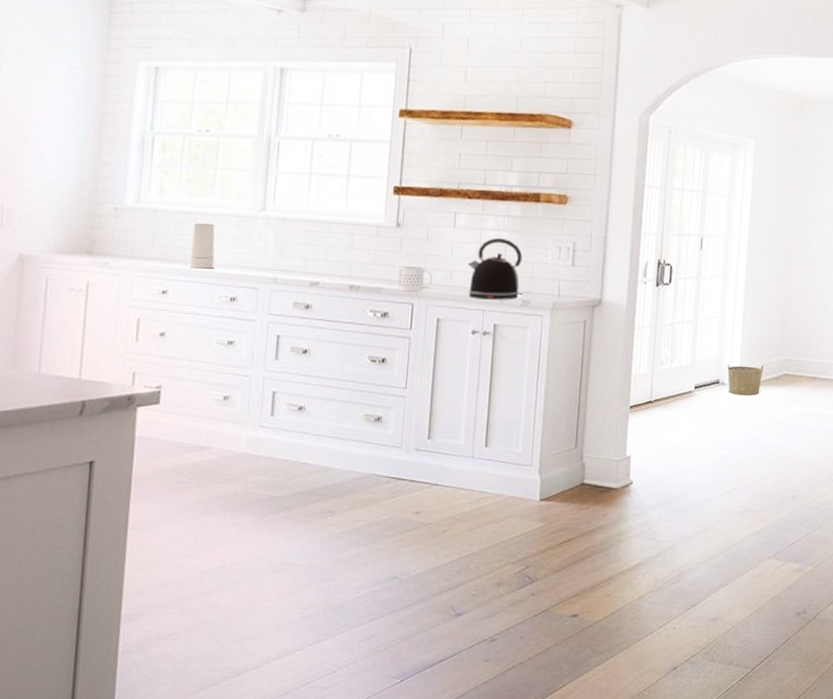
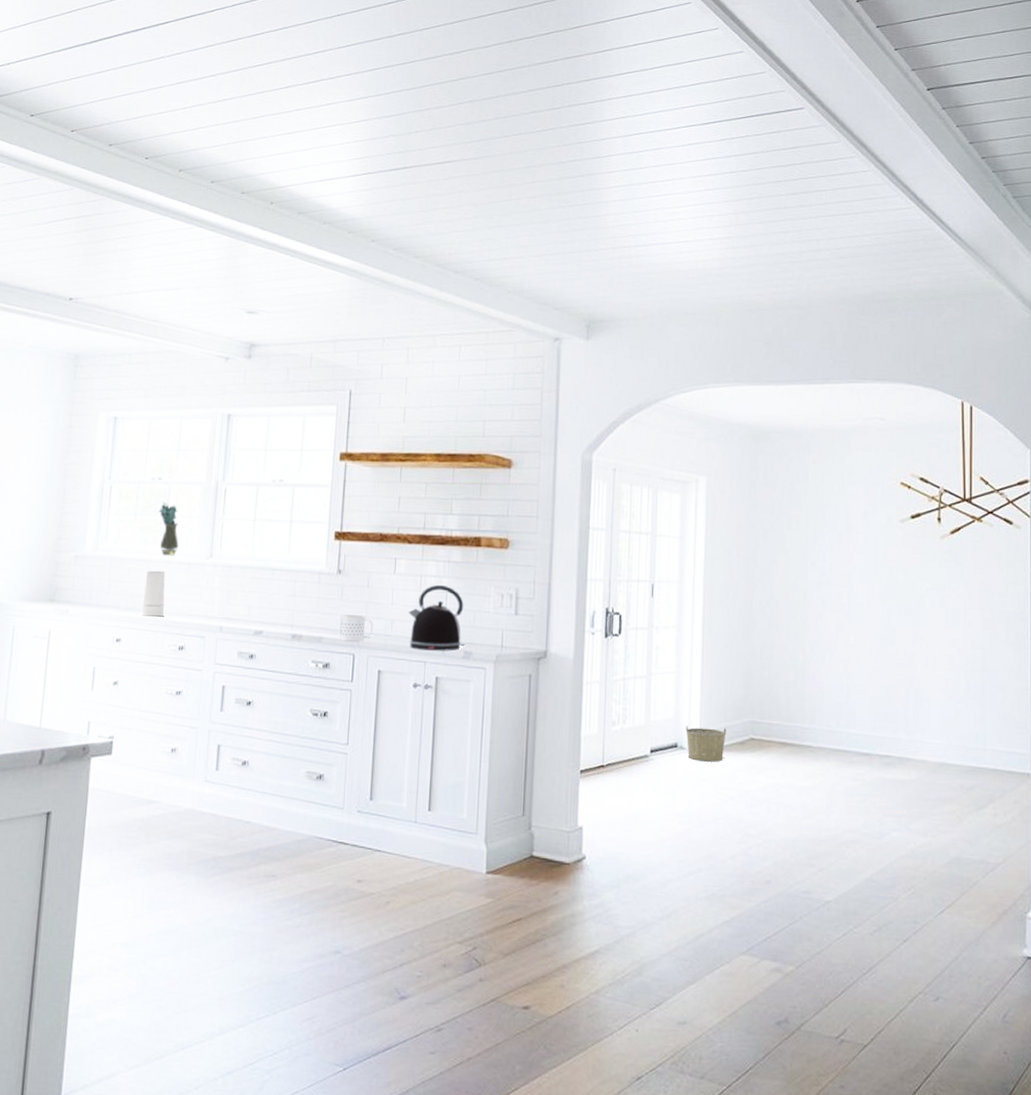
vase: none [206,154,229,209] -> present [158,501,179,556]

